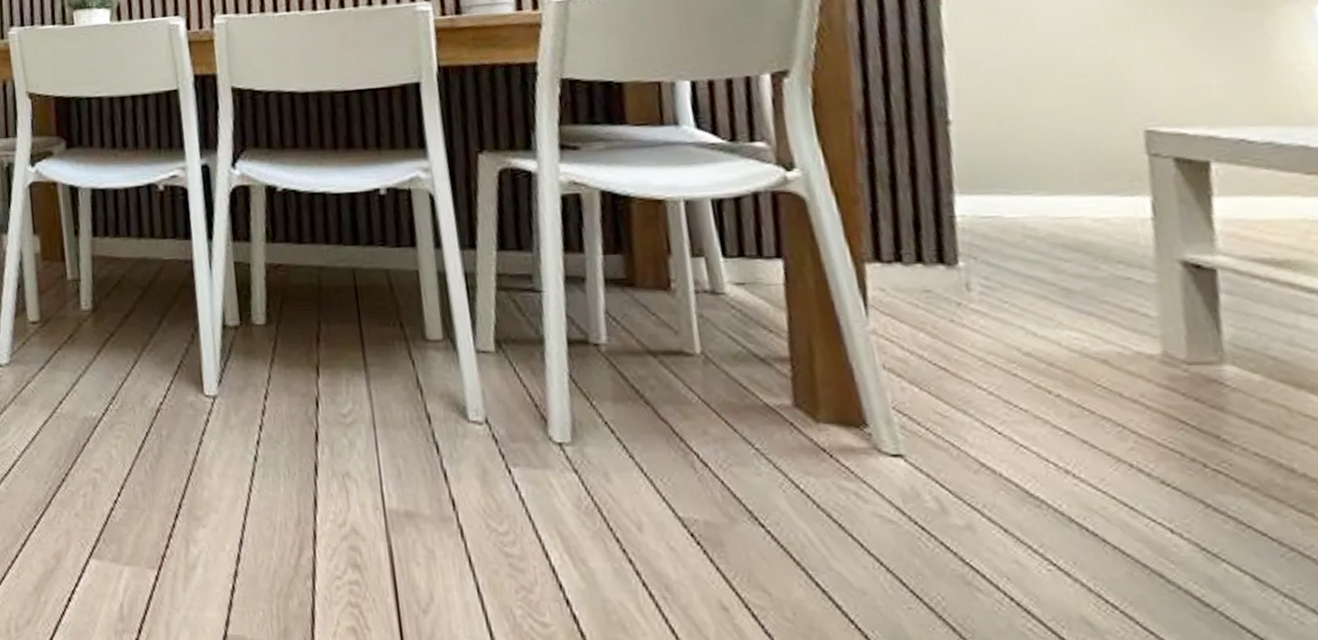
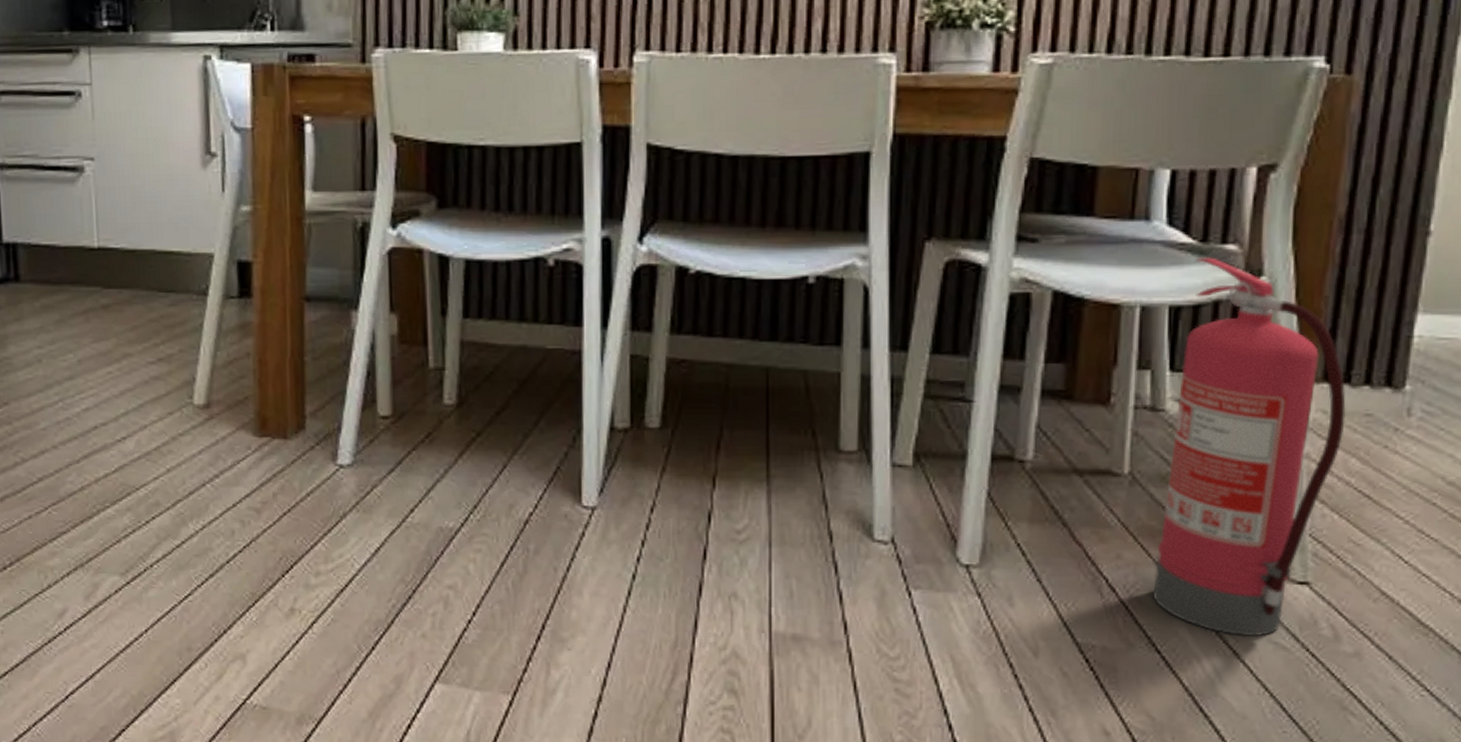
fire extinguisher: none [728,154,907,509] -> present [1153,257,1346,636]

